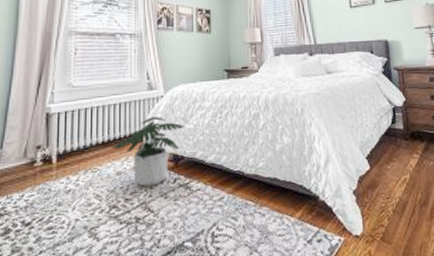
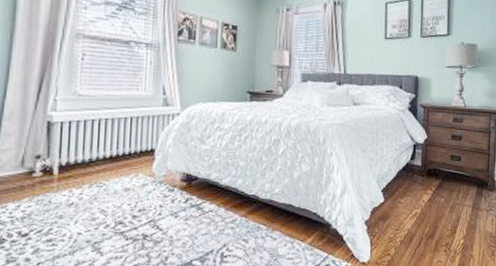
potted plant: present [112,117,185,187] -> none [120,135,201,205]

